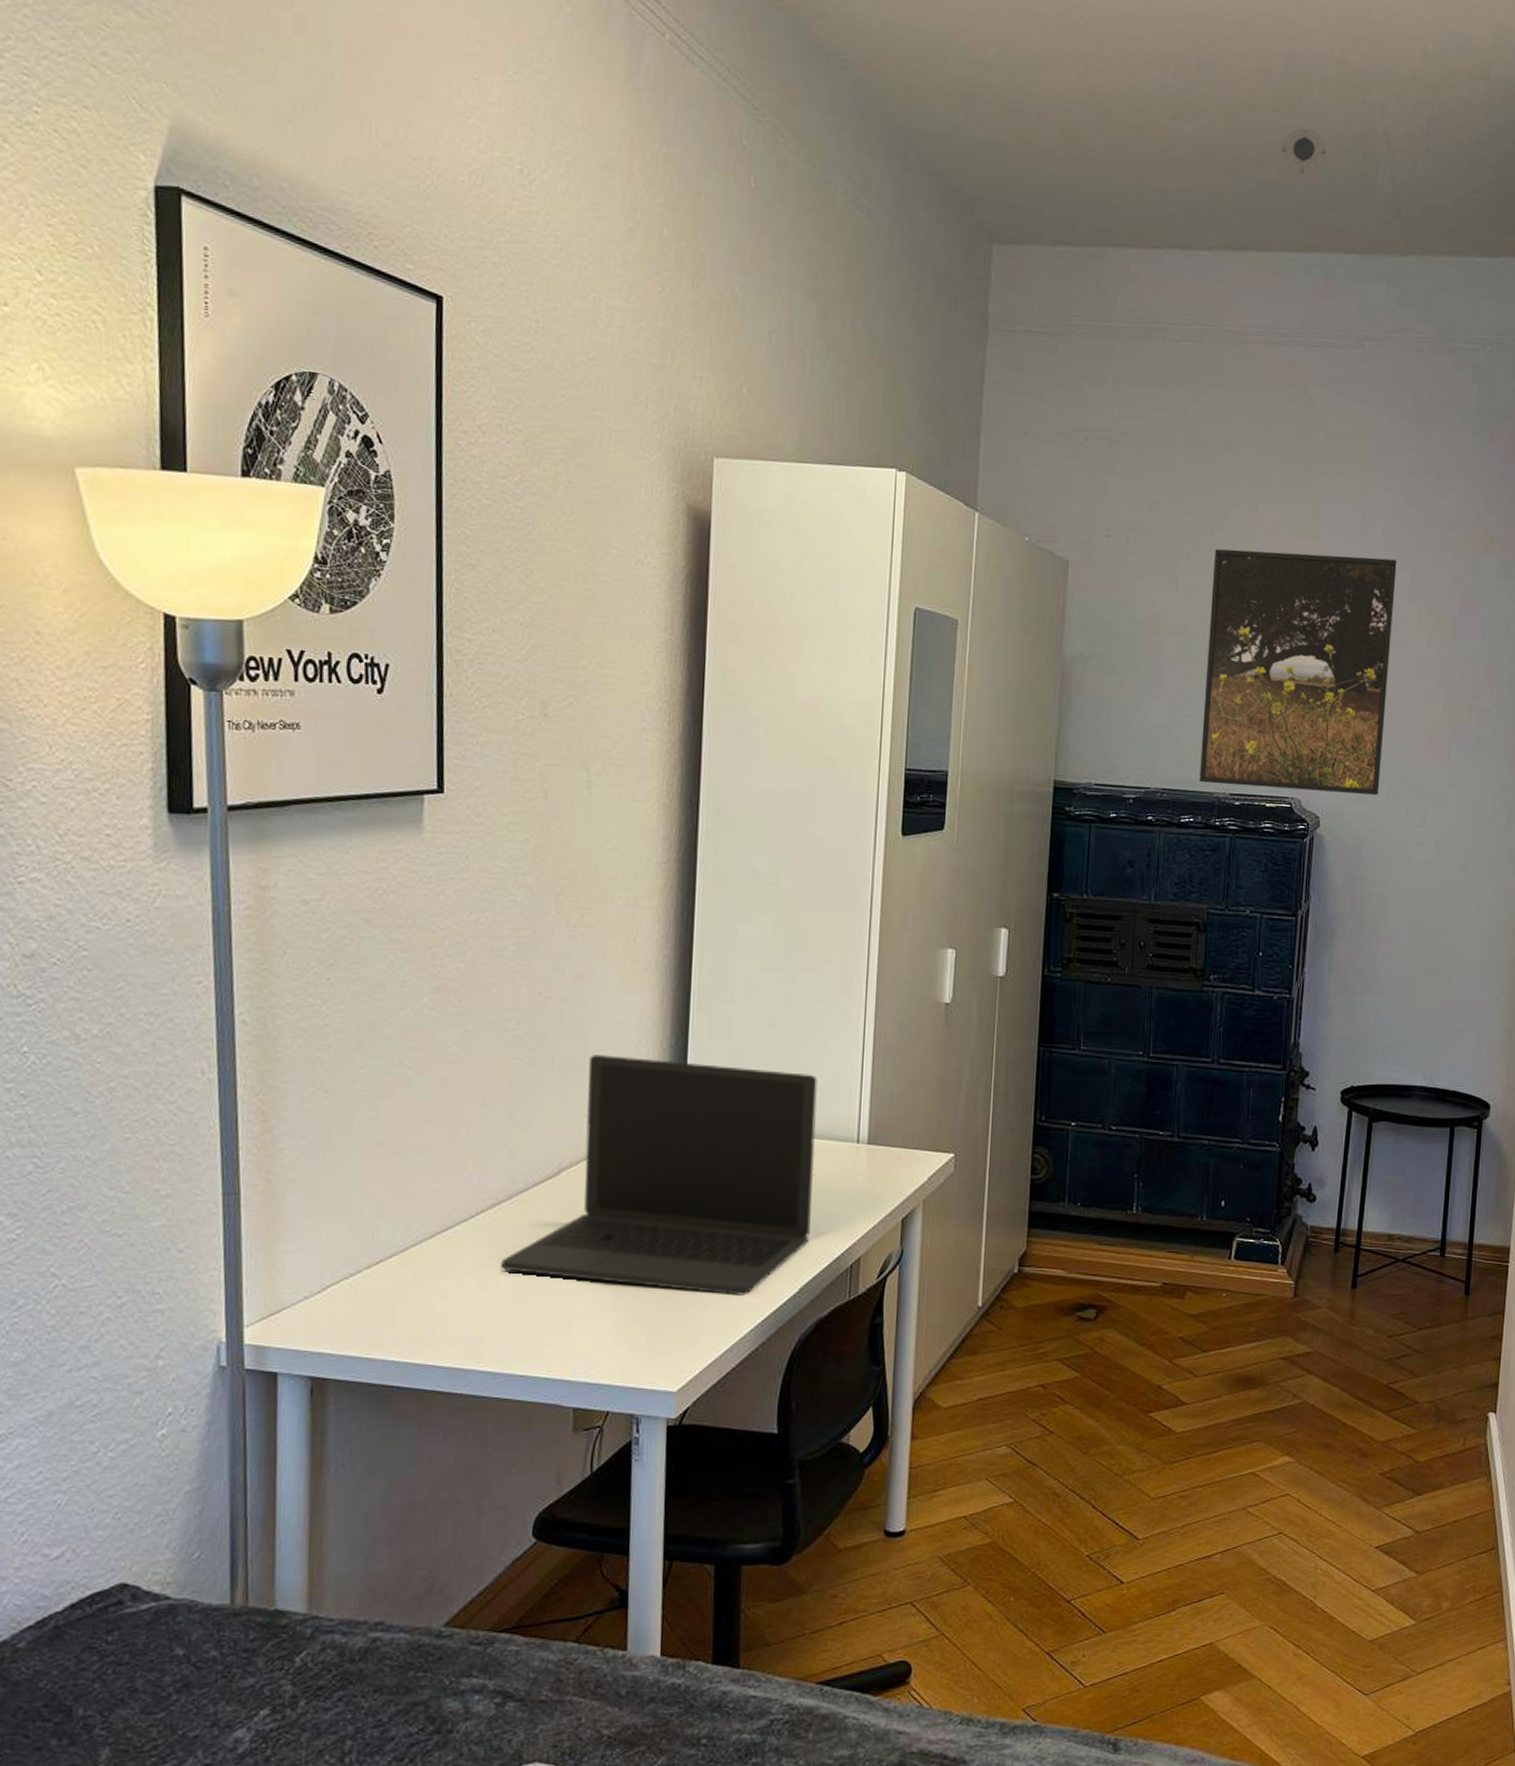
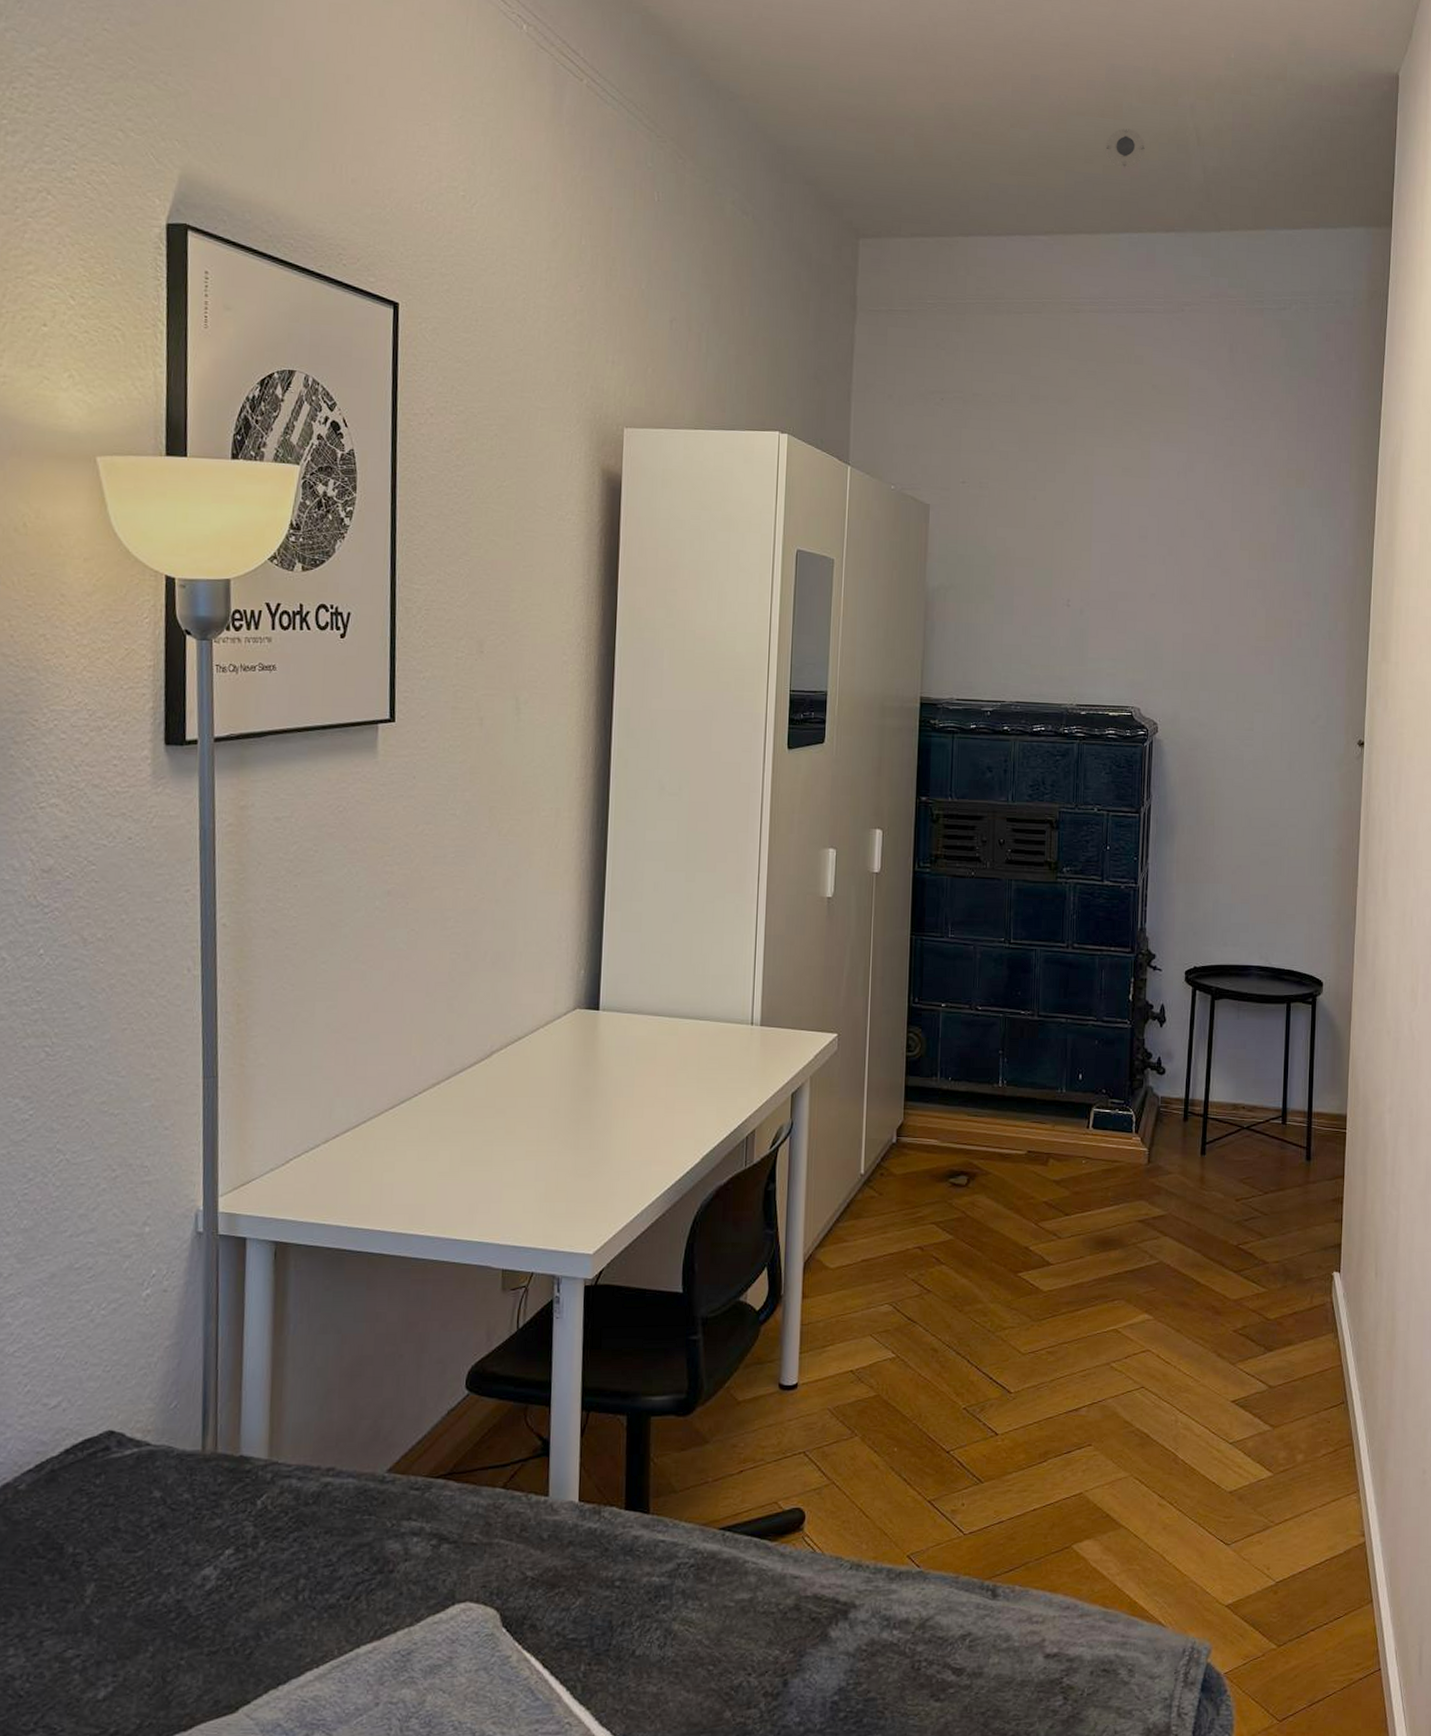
laptop: present [501,1055,818,1296] -> none [440,949,716,1165]
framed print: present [1199,549,1397,796] -> none [1049,490,1219,703]

